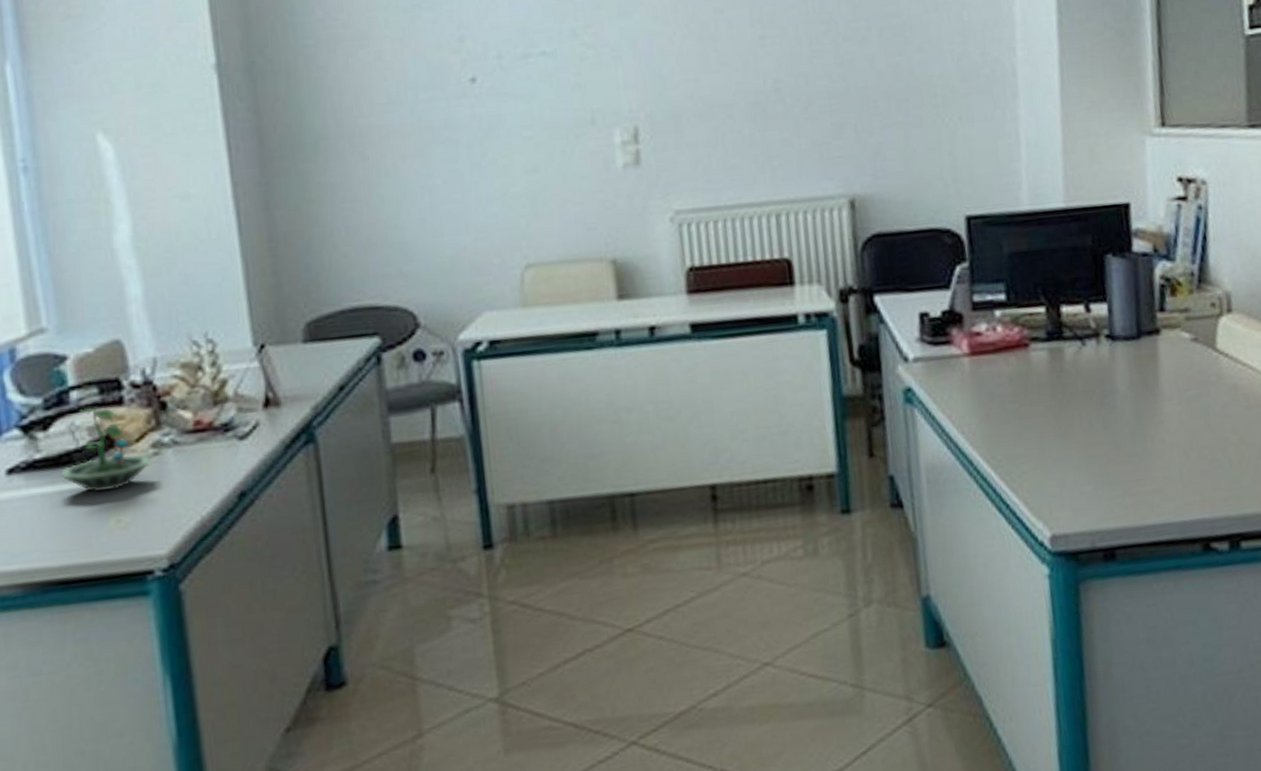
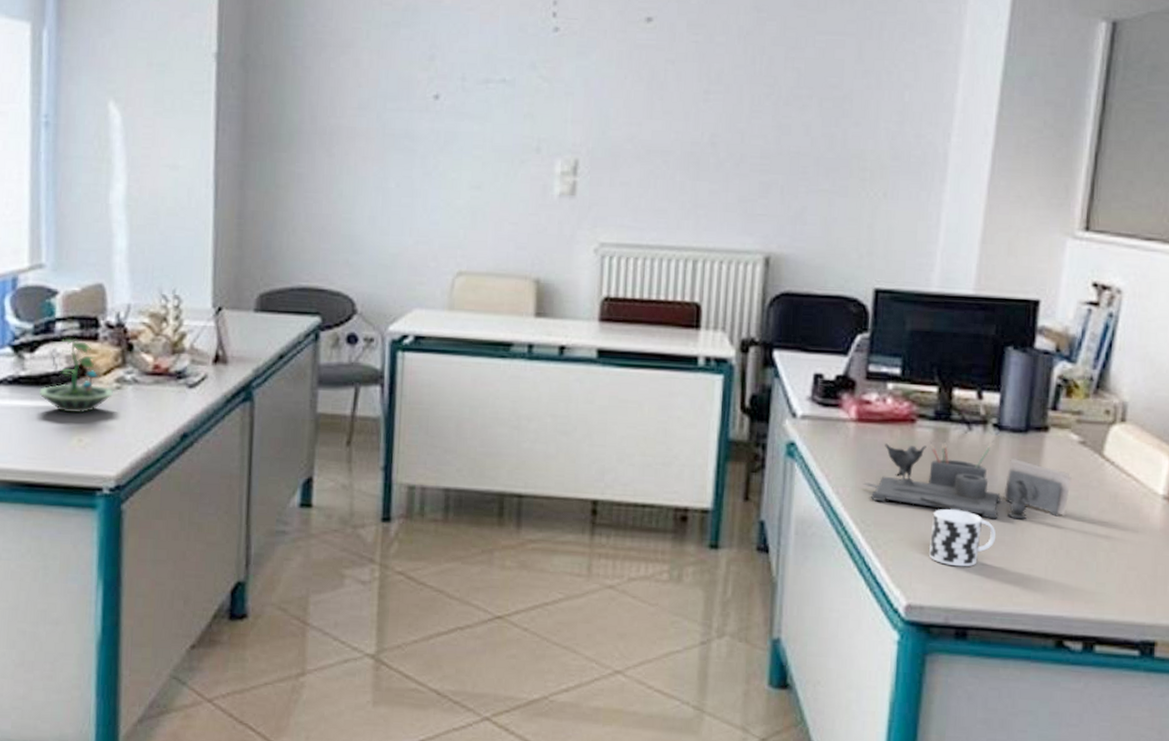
desk organizer: none [987,352,1191,434] -> present [863,440,1072,520]
cup: none [1062,428,1128,488] -> present [929,509,996,567]

